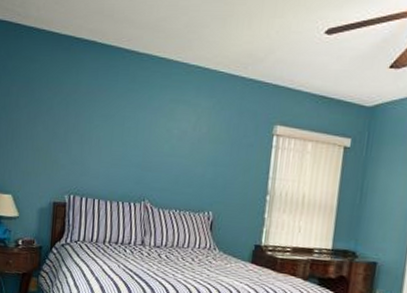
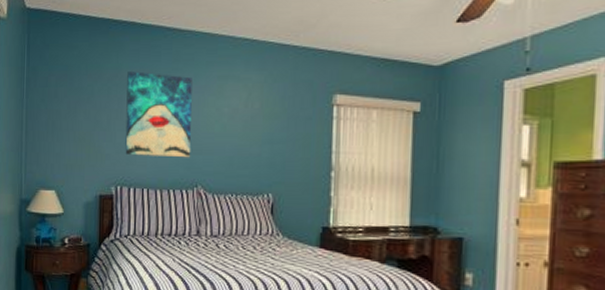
wall art: none [79,88,147,174] -> present [125,71,192,158]

